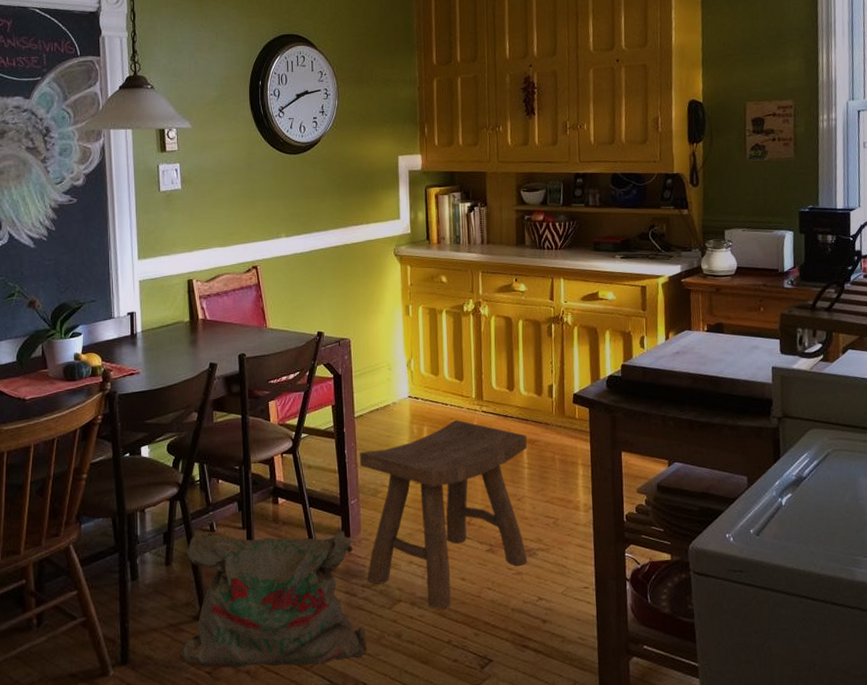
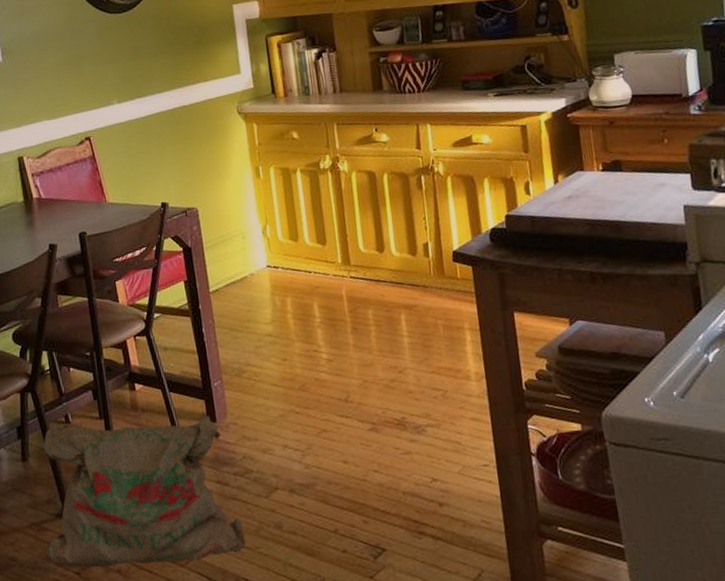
stool: present [360,419,528,609] -> none [219,287,416,496]

